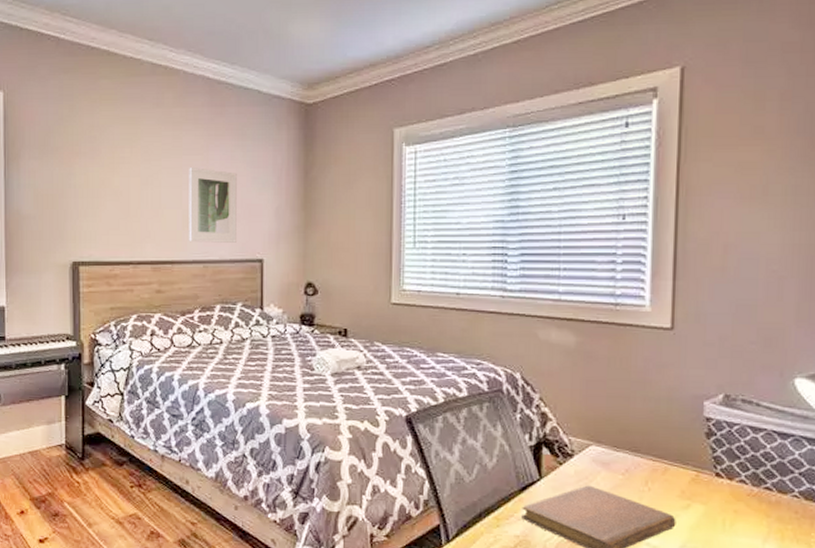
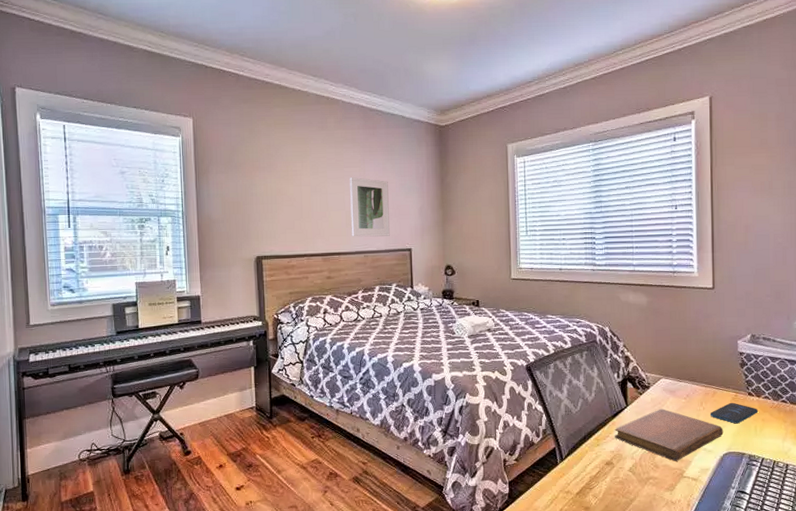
smartphone: none [657,484,728,514] -> present [710,402,758,424]

